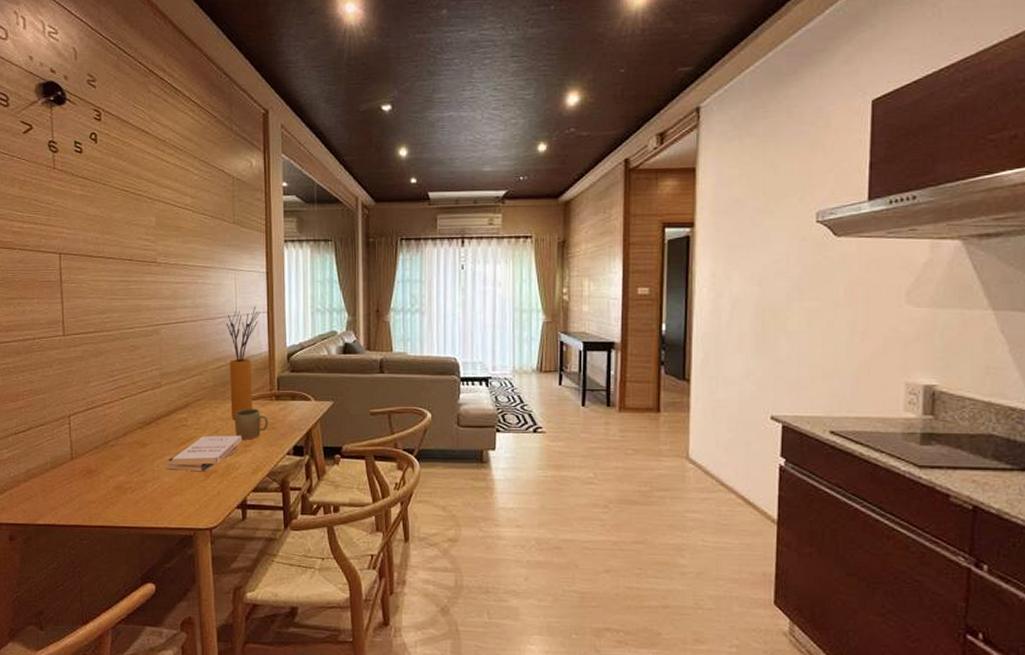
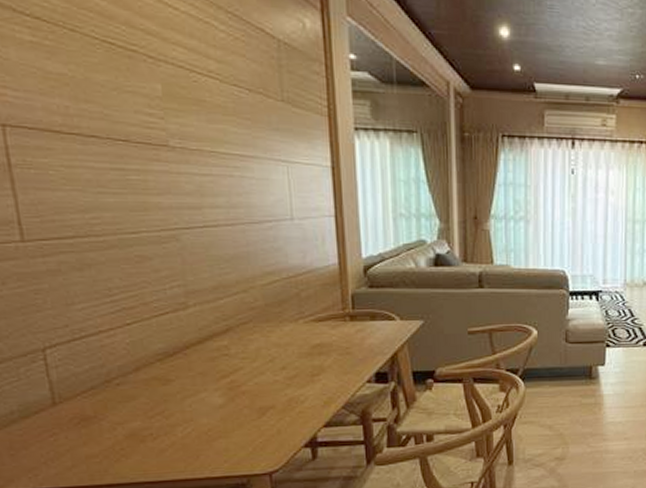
books: present [165,435,242,472] -> none [200,363,307,409]
vase: present [226,306,260,420] -> none [278,208,325,346]
mug: present [234,408,268,440] -> none [296,331,341,369]

